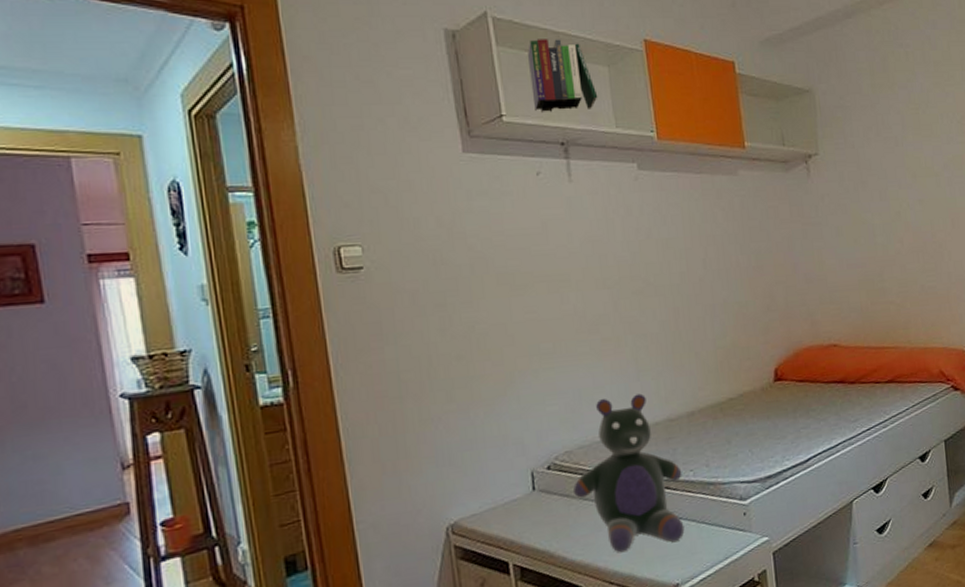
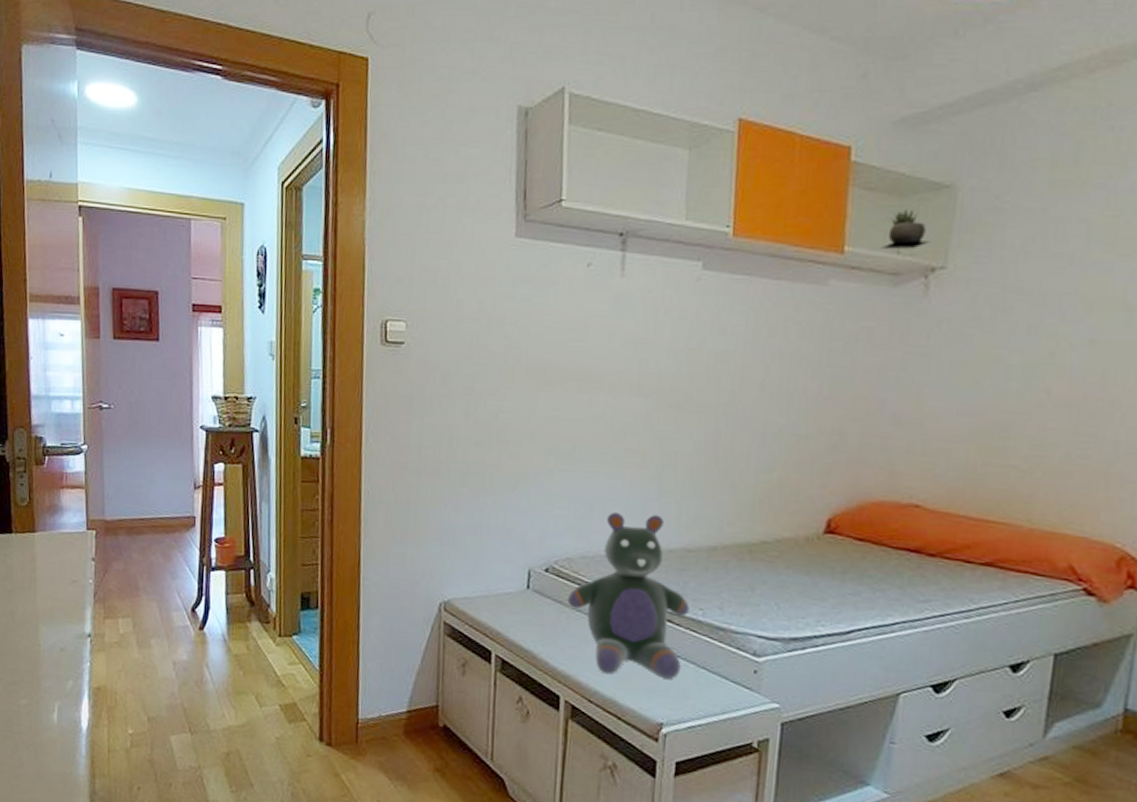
books: present [527,39,598,114] -> none [597,117,671,200]
succulent plant: none [771,110,804,142] -> present [881,209,931,249]

